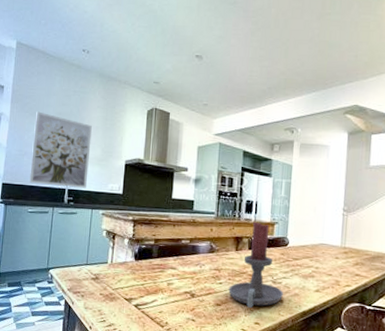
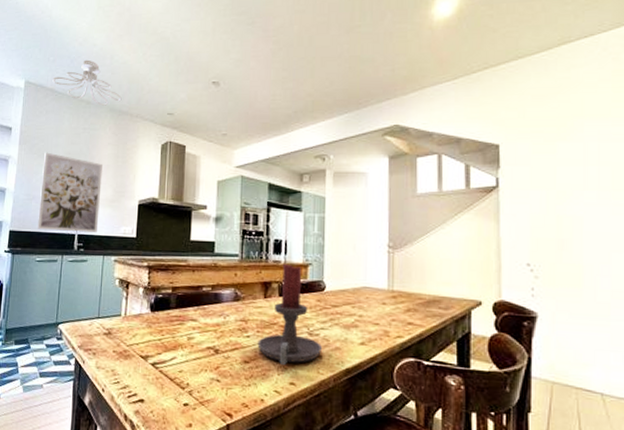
ceiling light fixture: none [44,25,111,71] -> present [52,59,122,106]

